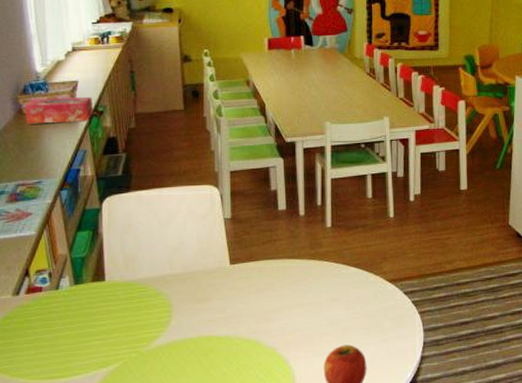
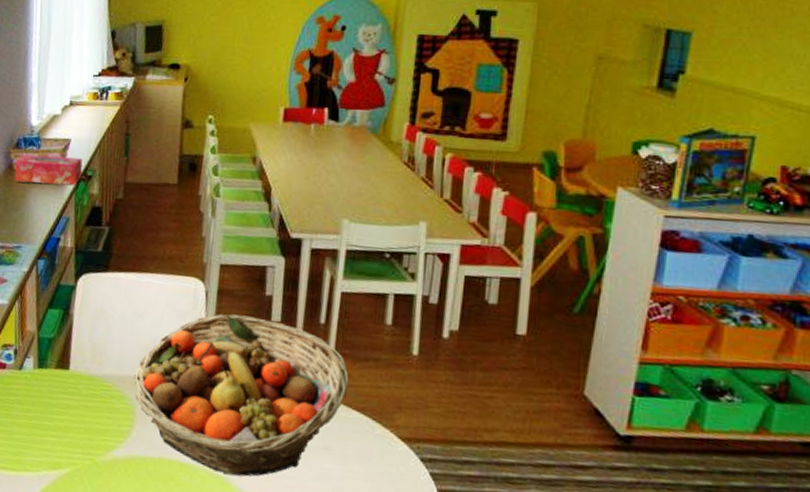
fruit basket: none [166,209,345,337] -> present [133,314,349,477]

